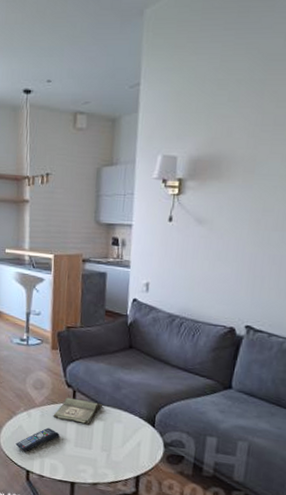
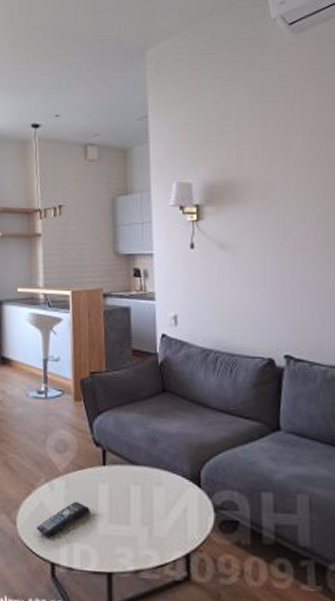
hardback book: present [53,397,102,424] -> none [80,459,138,492]

